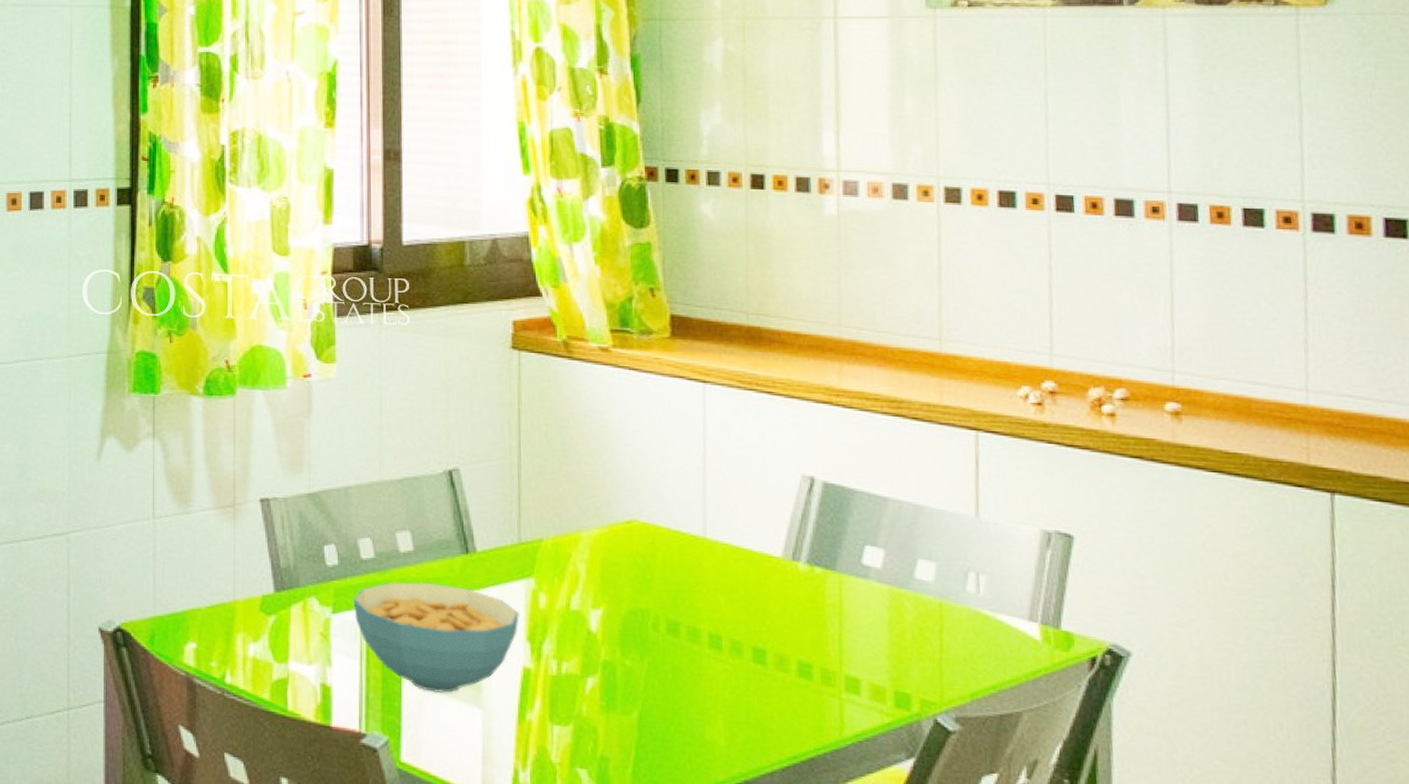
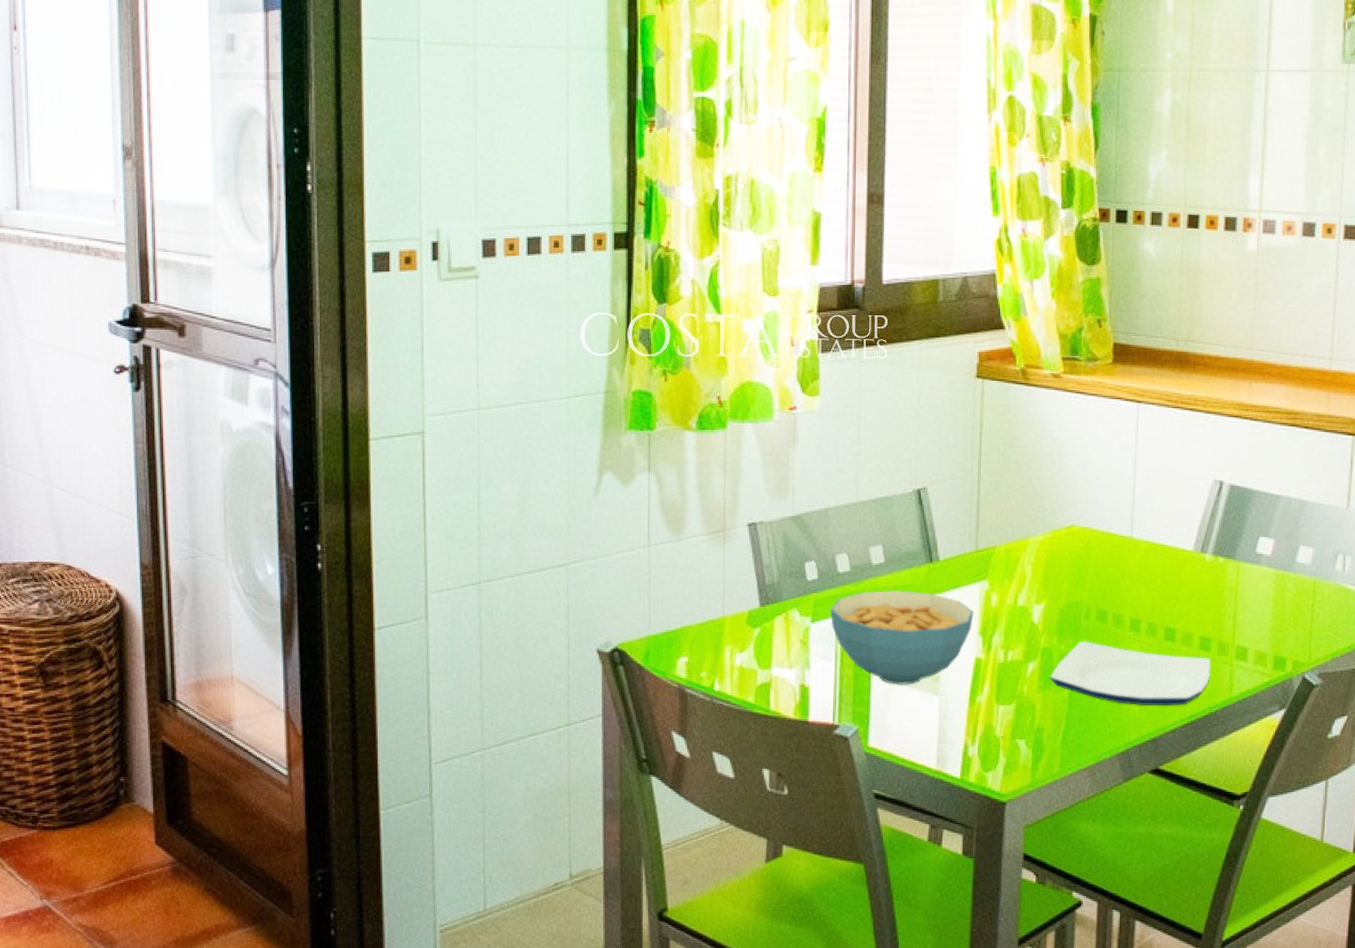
plate: none [614,655,815,744] -> present [1050,640,1212,706]

